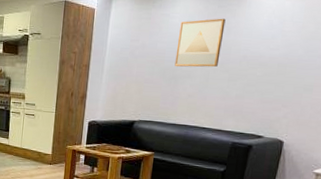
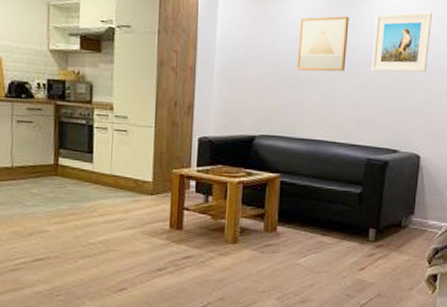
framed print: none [243,11,308,67] -> present [371,12,432,73]

